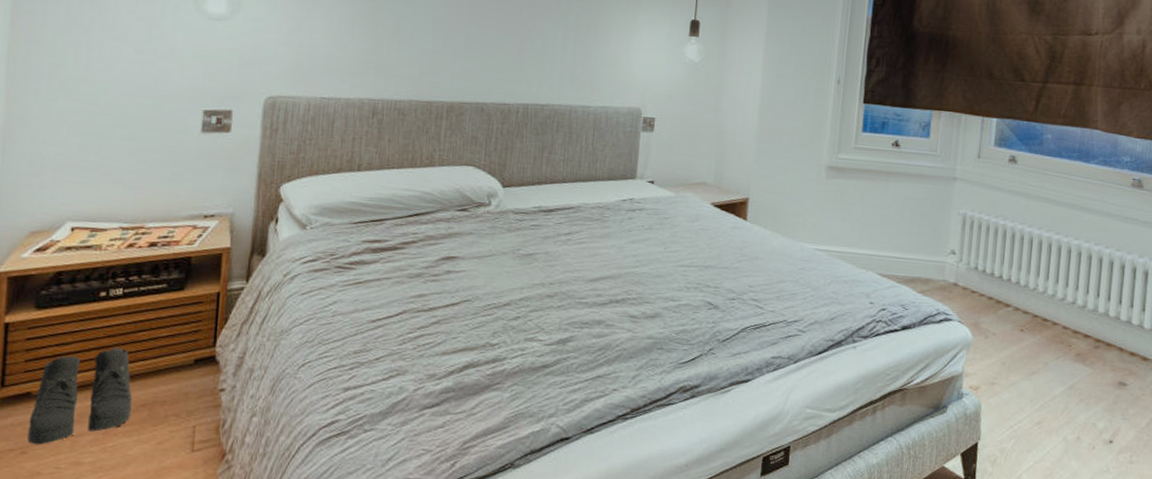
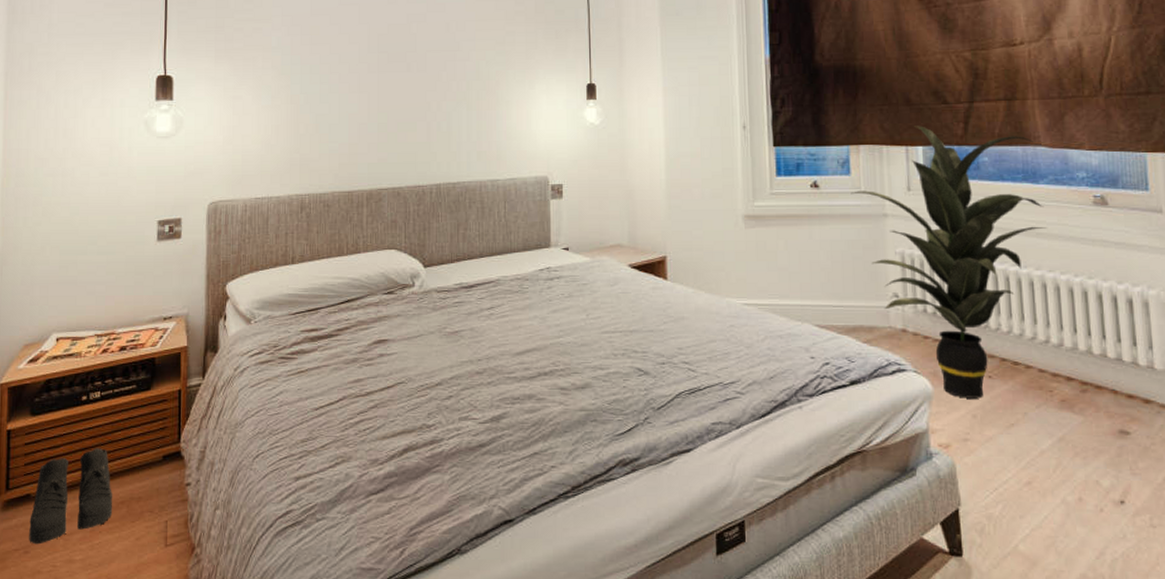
indoor plant: none [927,98,1095,349] -> present [851,126,1047,398]

